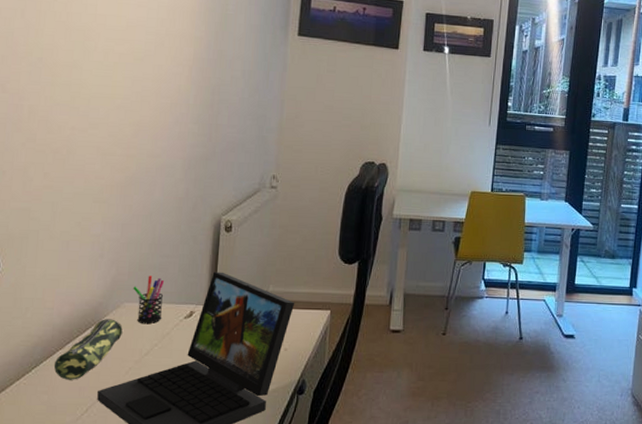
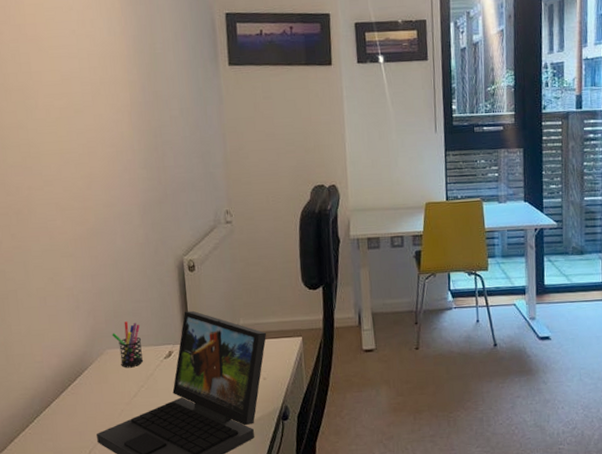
pencil case: present [54,319,123,380] -> none [53,366,110,427]

